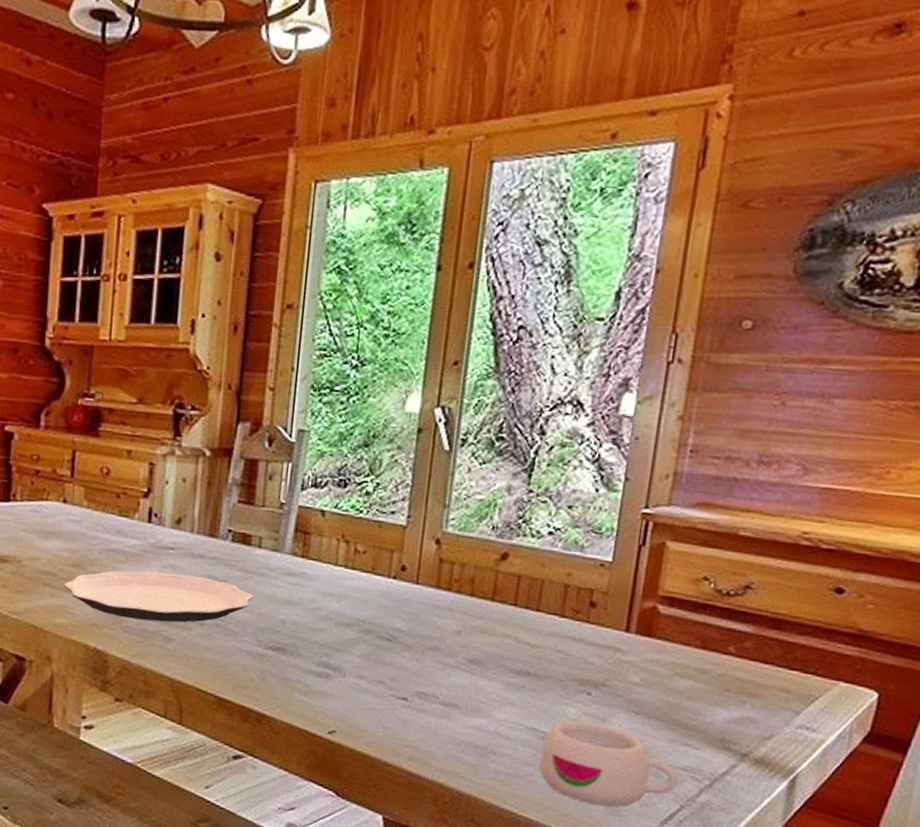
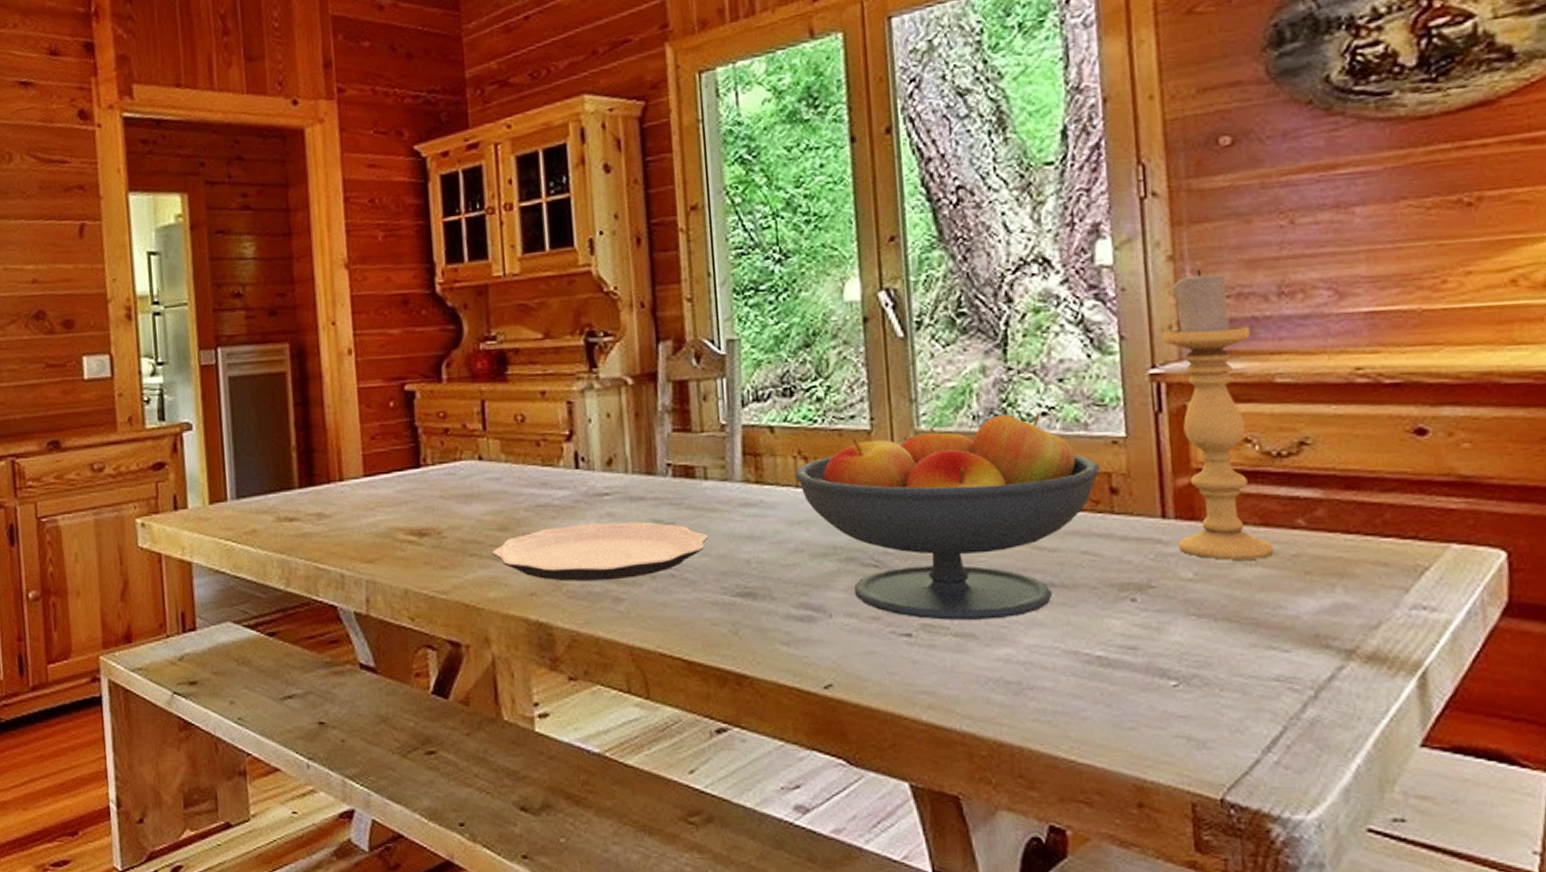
fruit bowl: none [335,528,586,696] -> present [794,413,1099,620]
mug: present [539,720,679,807] -> none [1089,635,1273,739]
candle holder: none [634,431,729,675] -> present [1162,269,1273,560]

